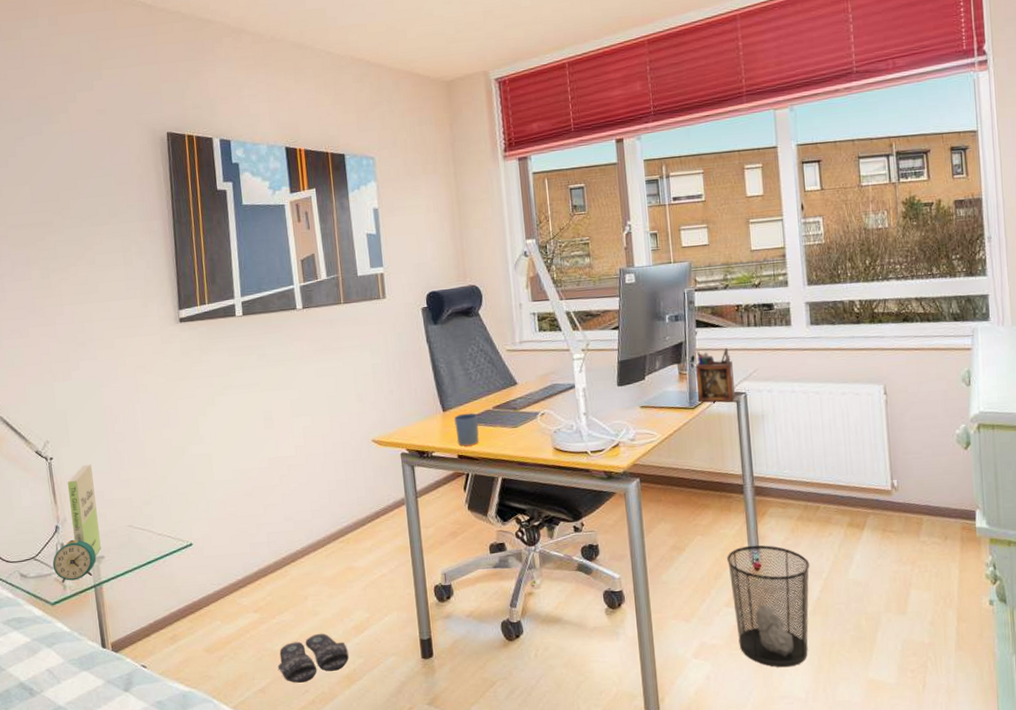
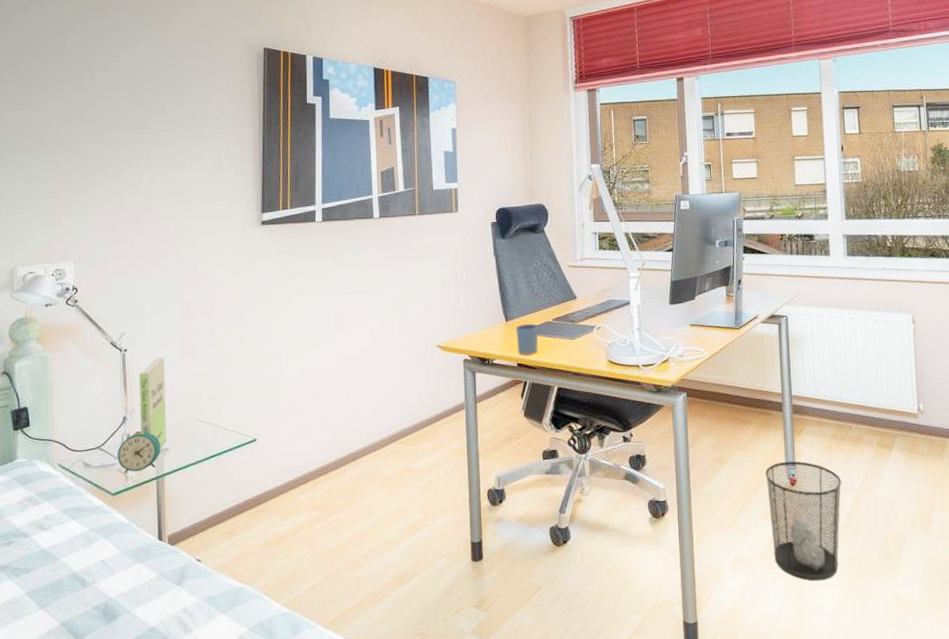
slippers: present [277,633,349,683] -> none [330,532,401,582]
desk organizer: present [695,348,736,403] -> none [741,274,778,324]

